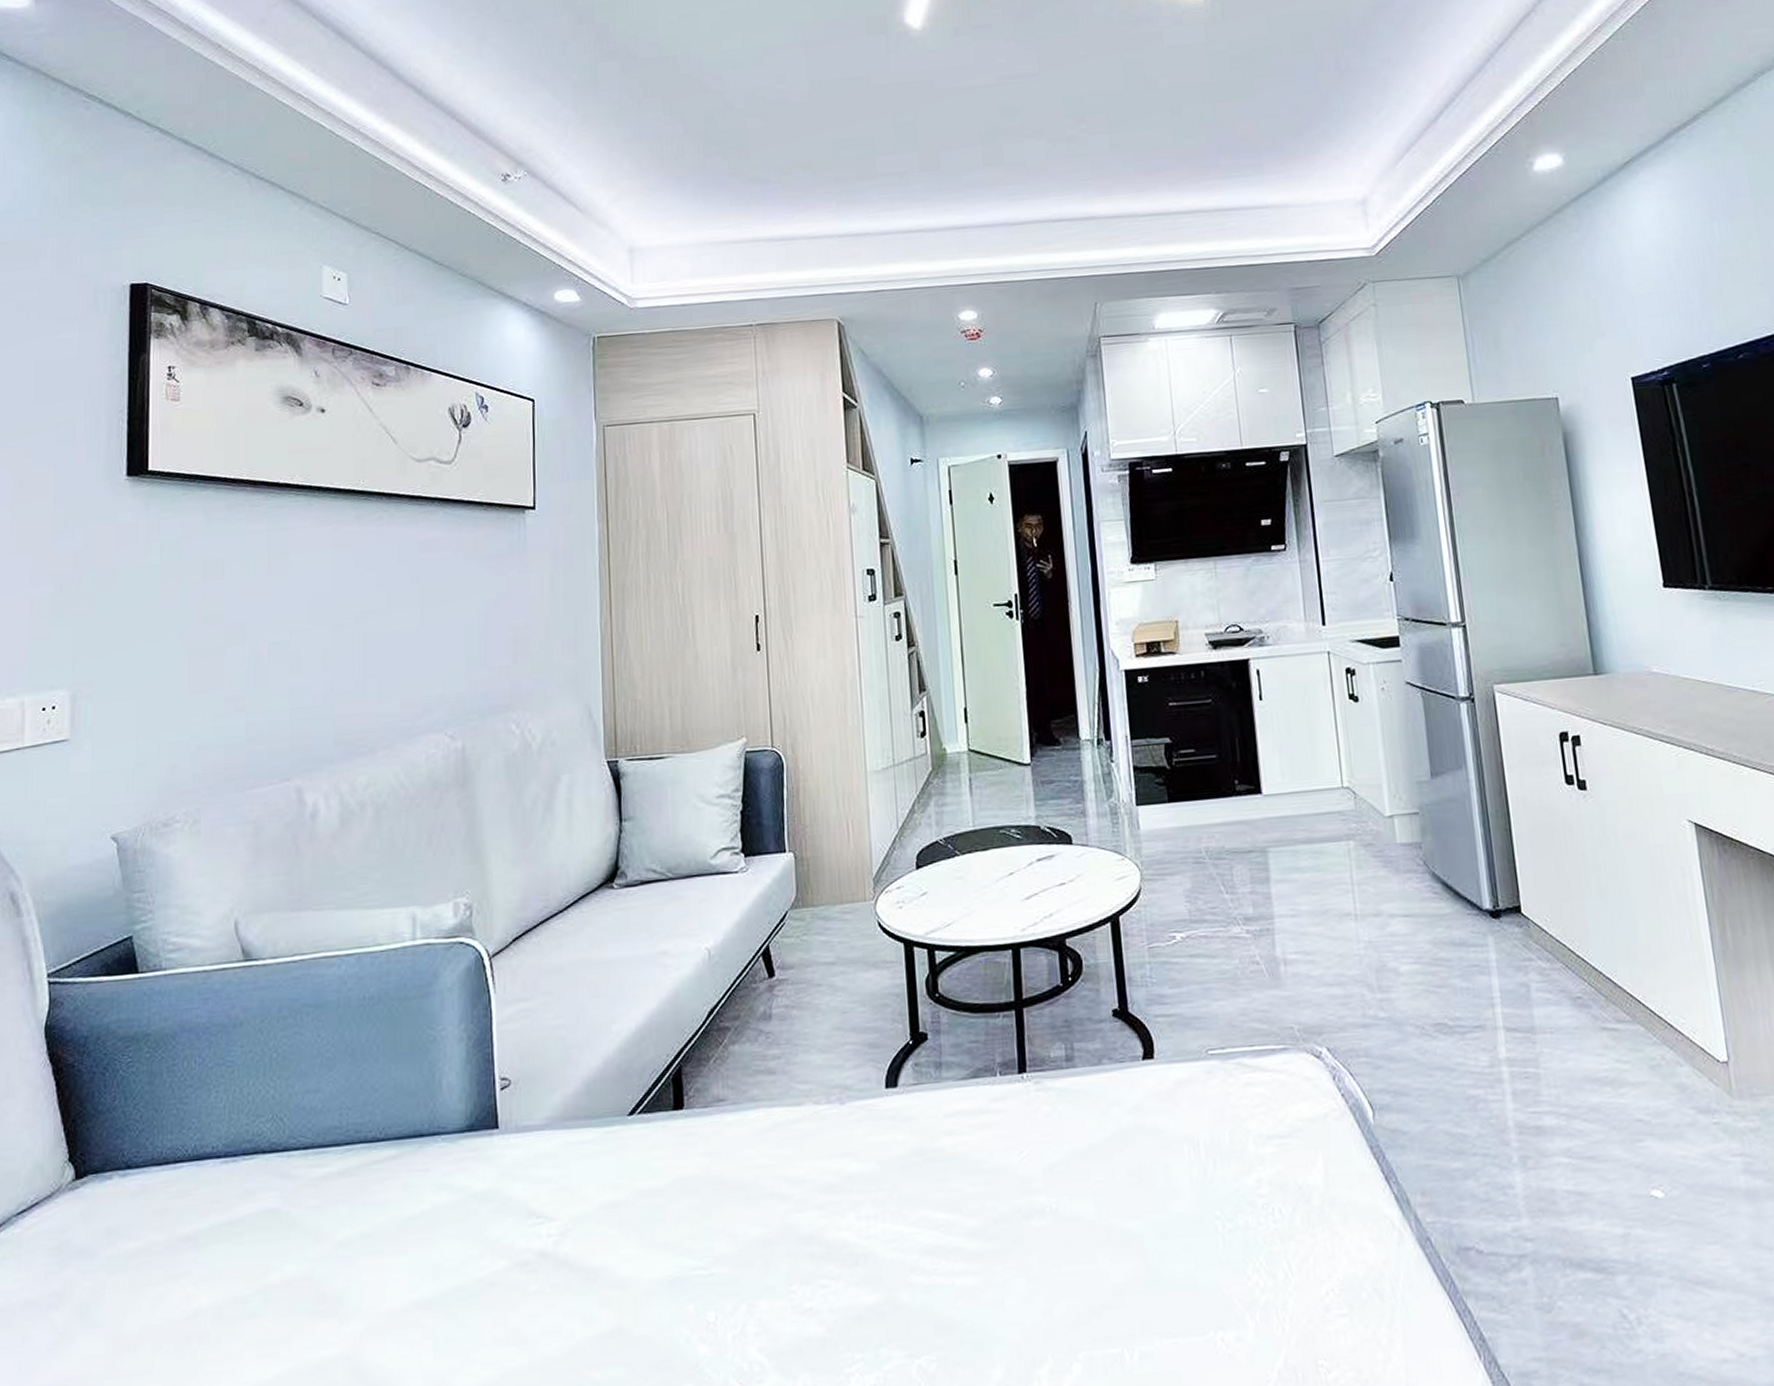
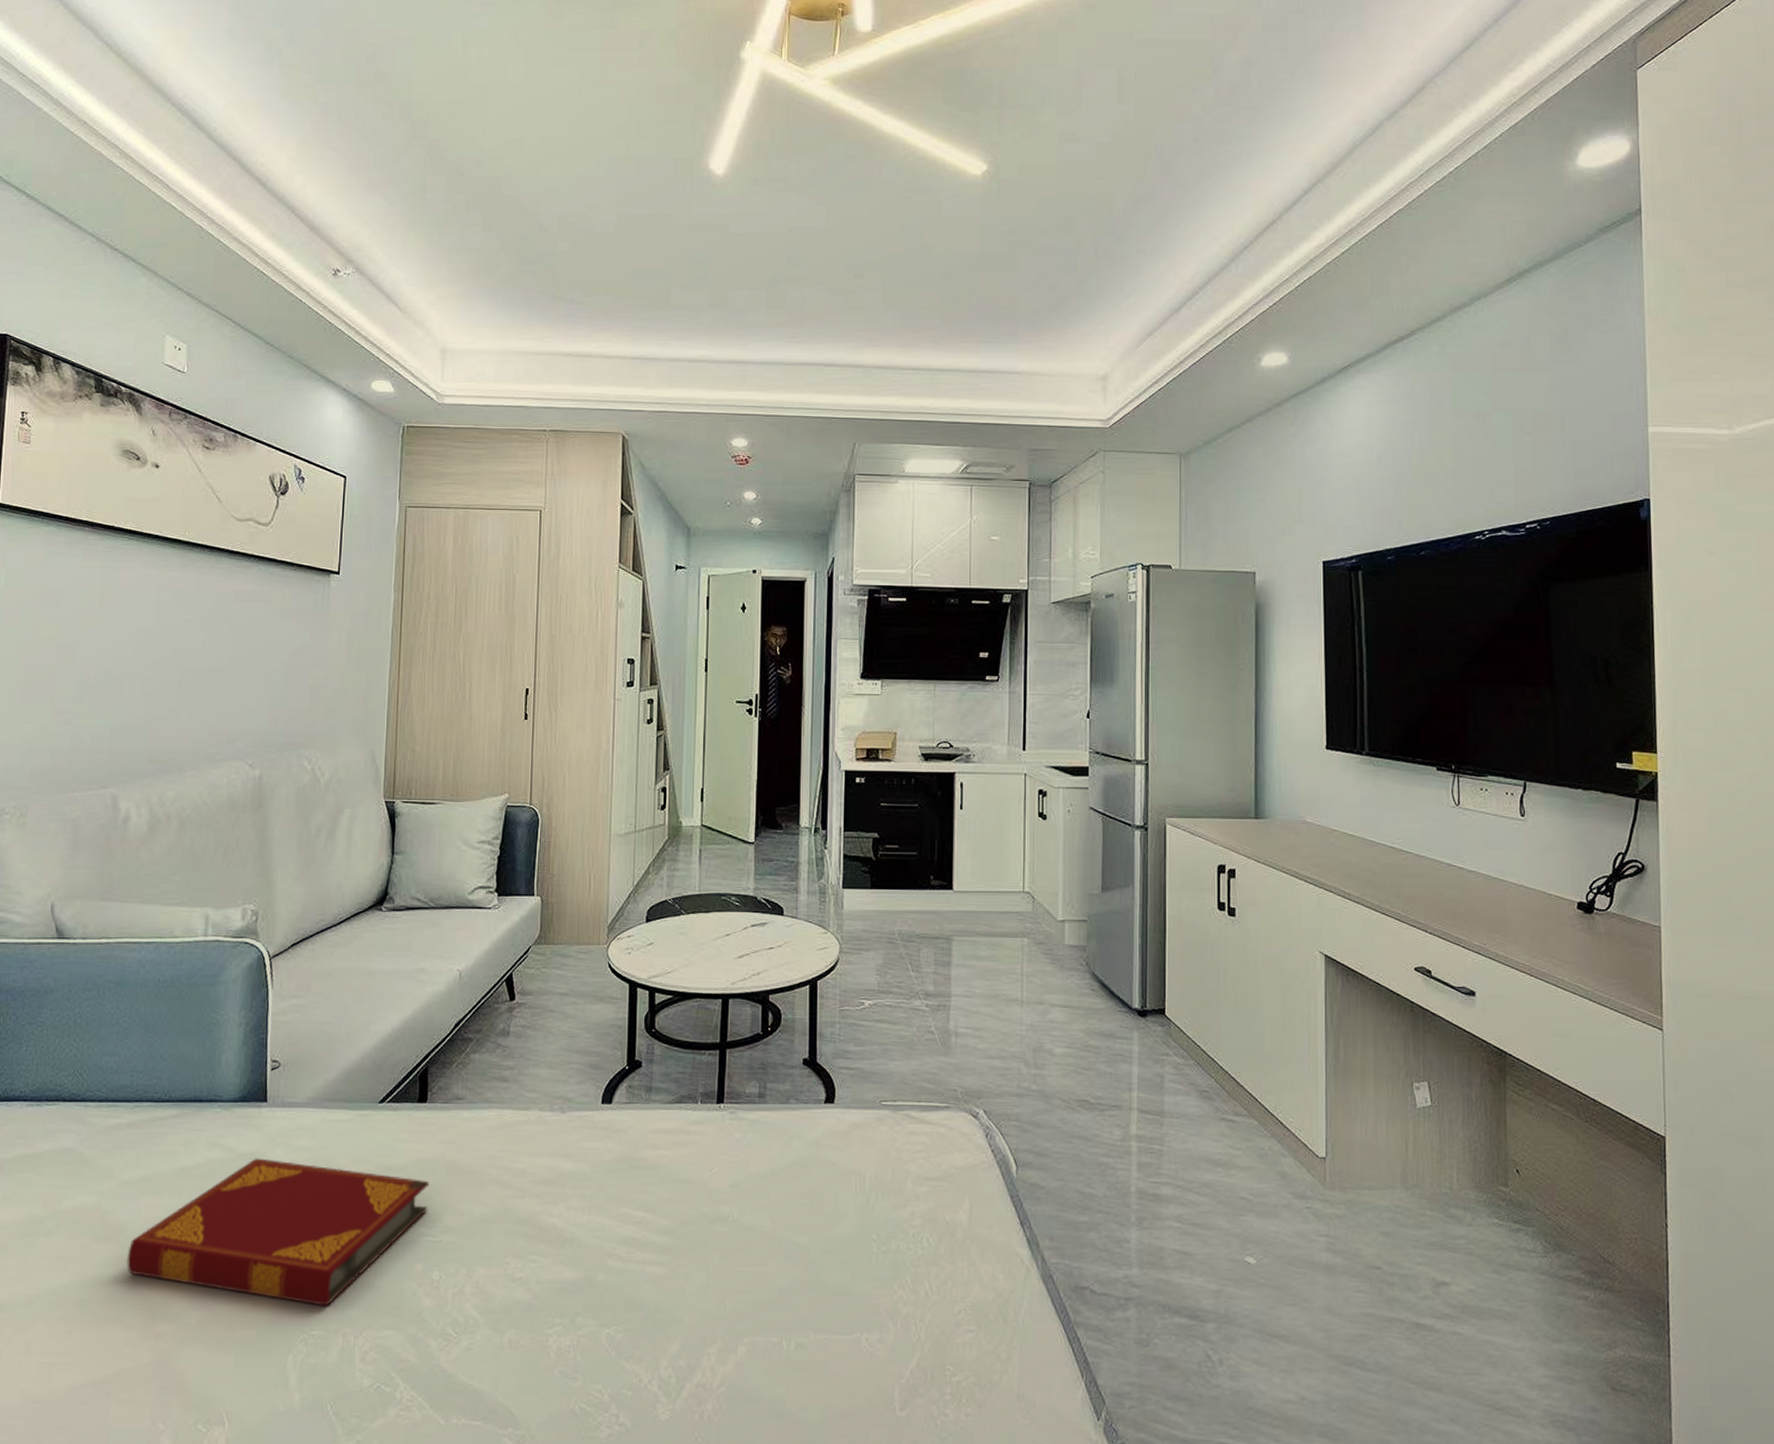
hardback book: none [349,1196,695,1370] -> present [127,1158,430,1308]

